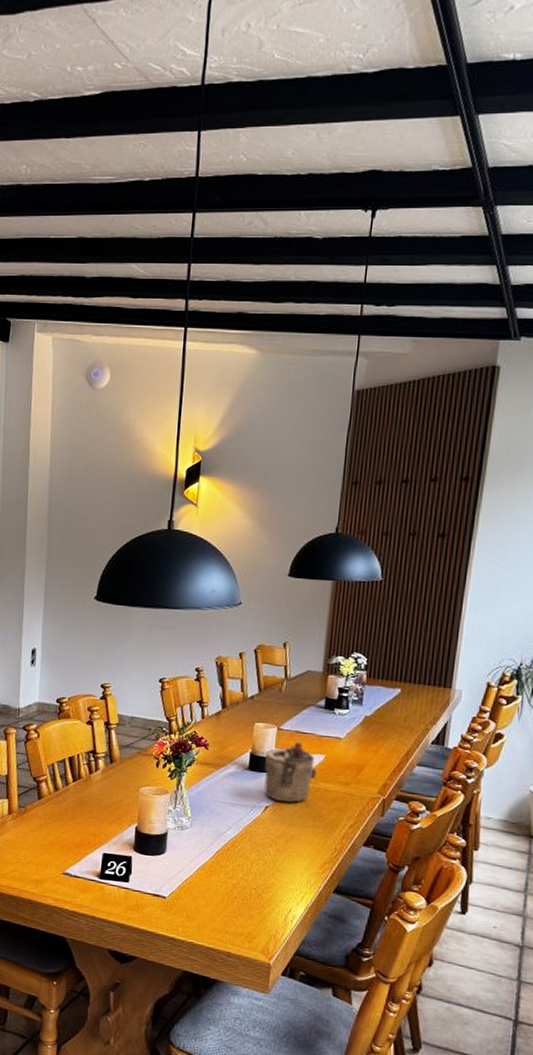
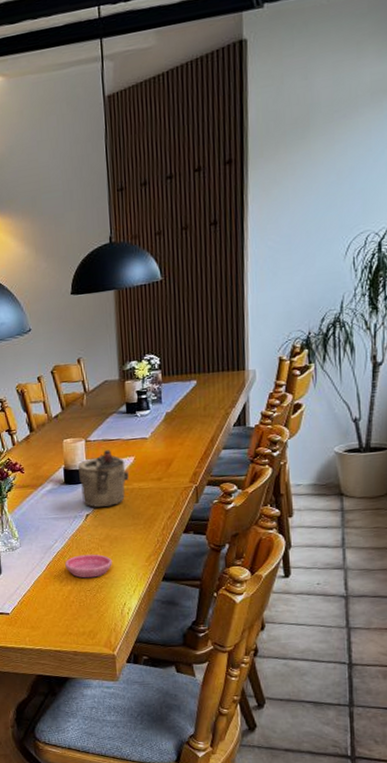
saucer: none [234,848,284,876] -> present [65,554,112,578]

